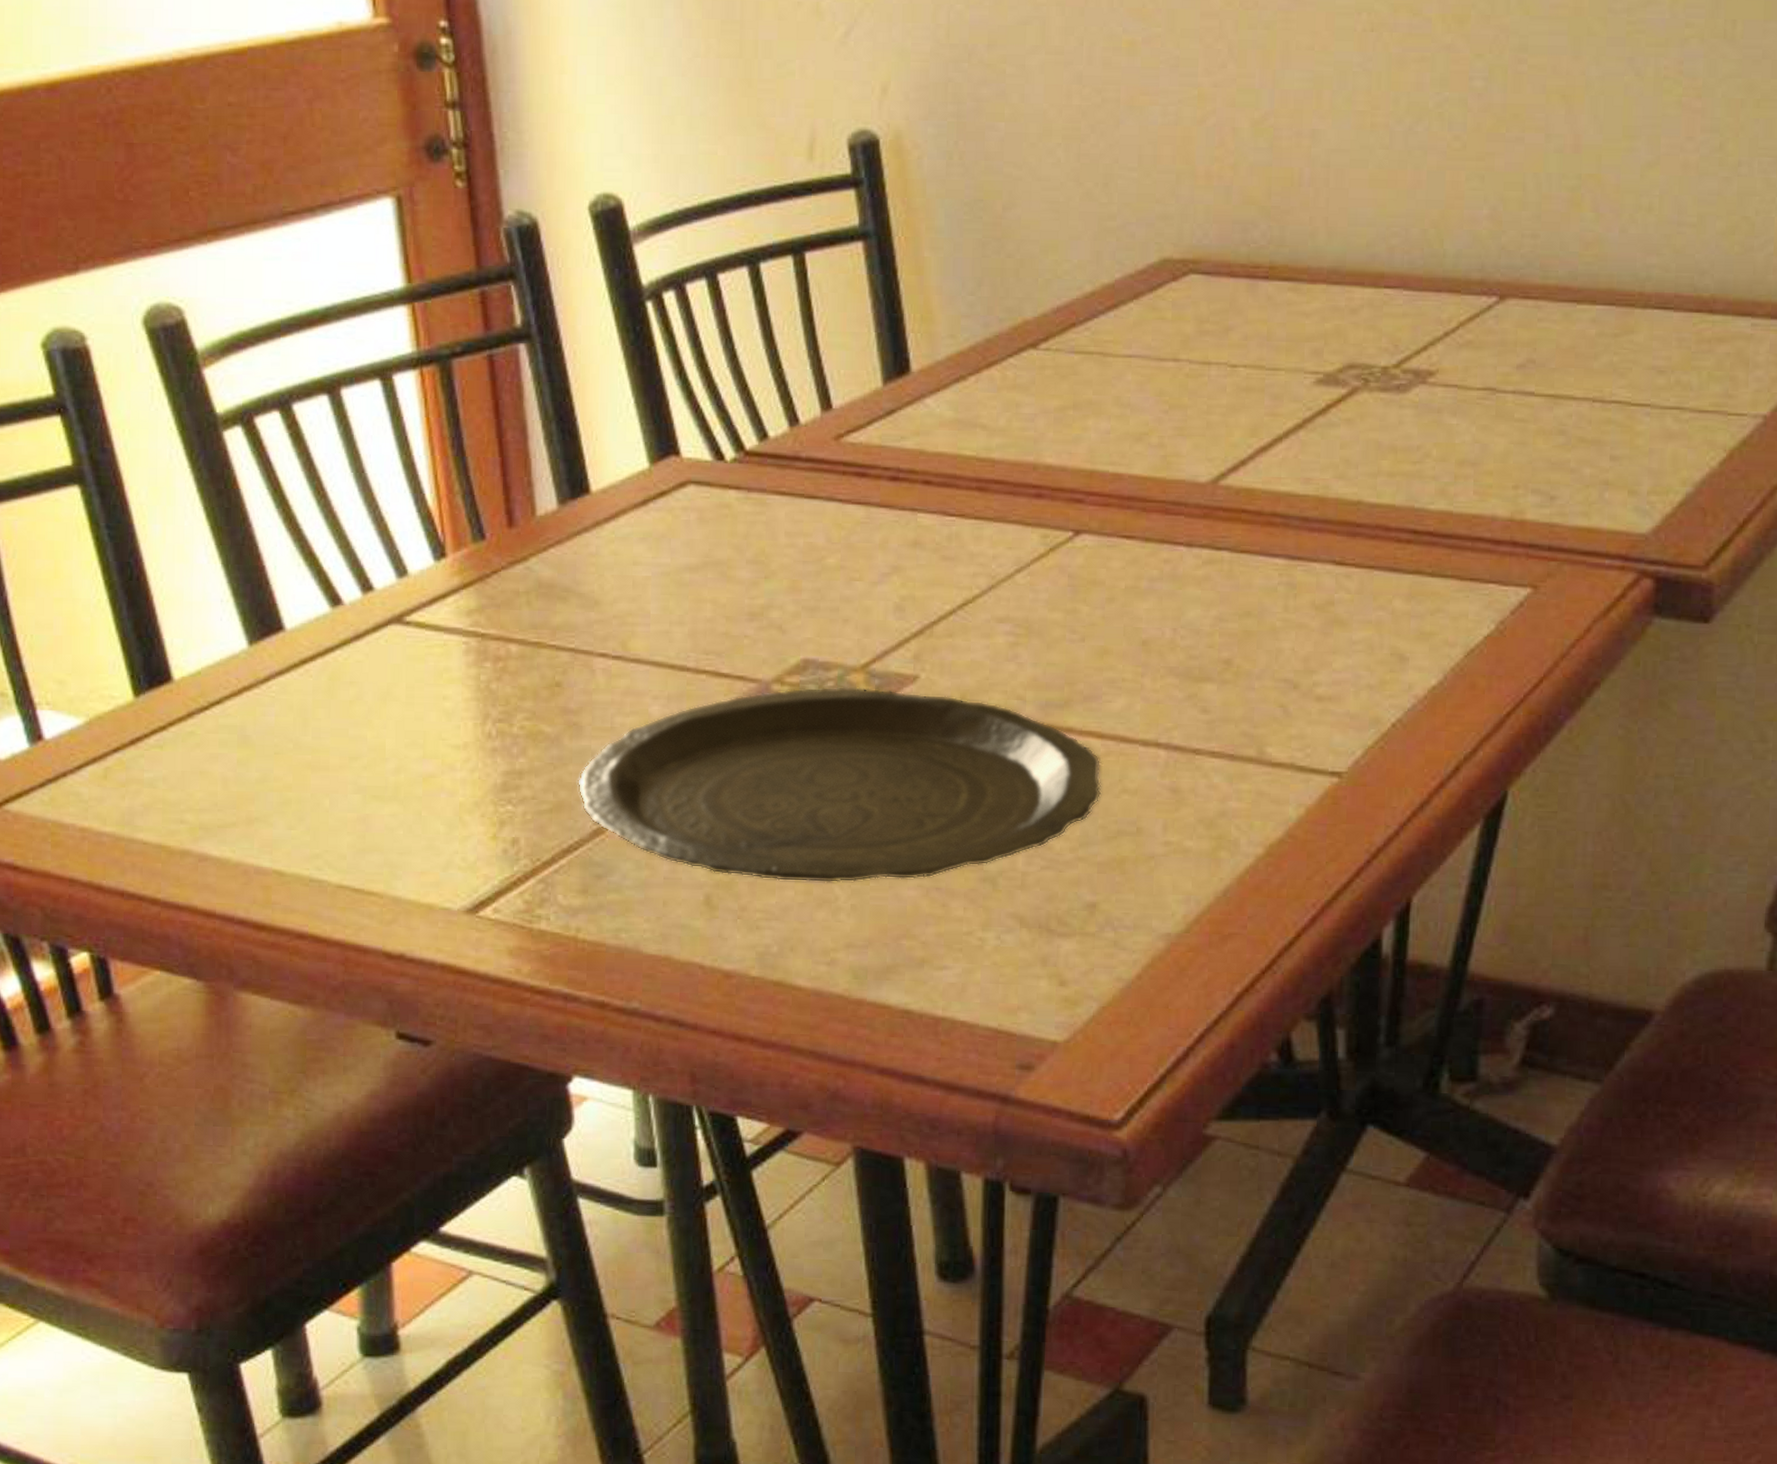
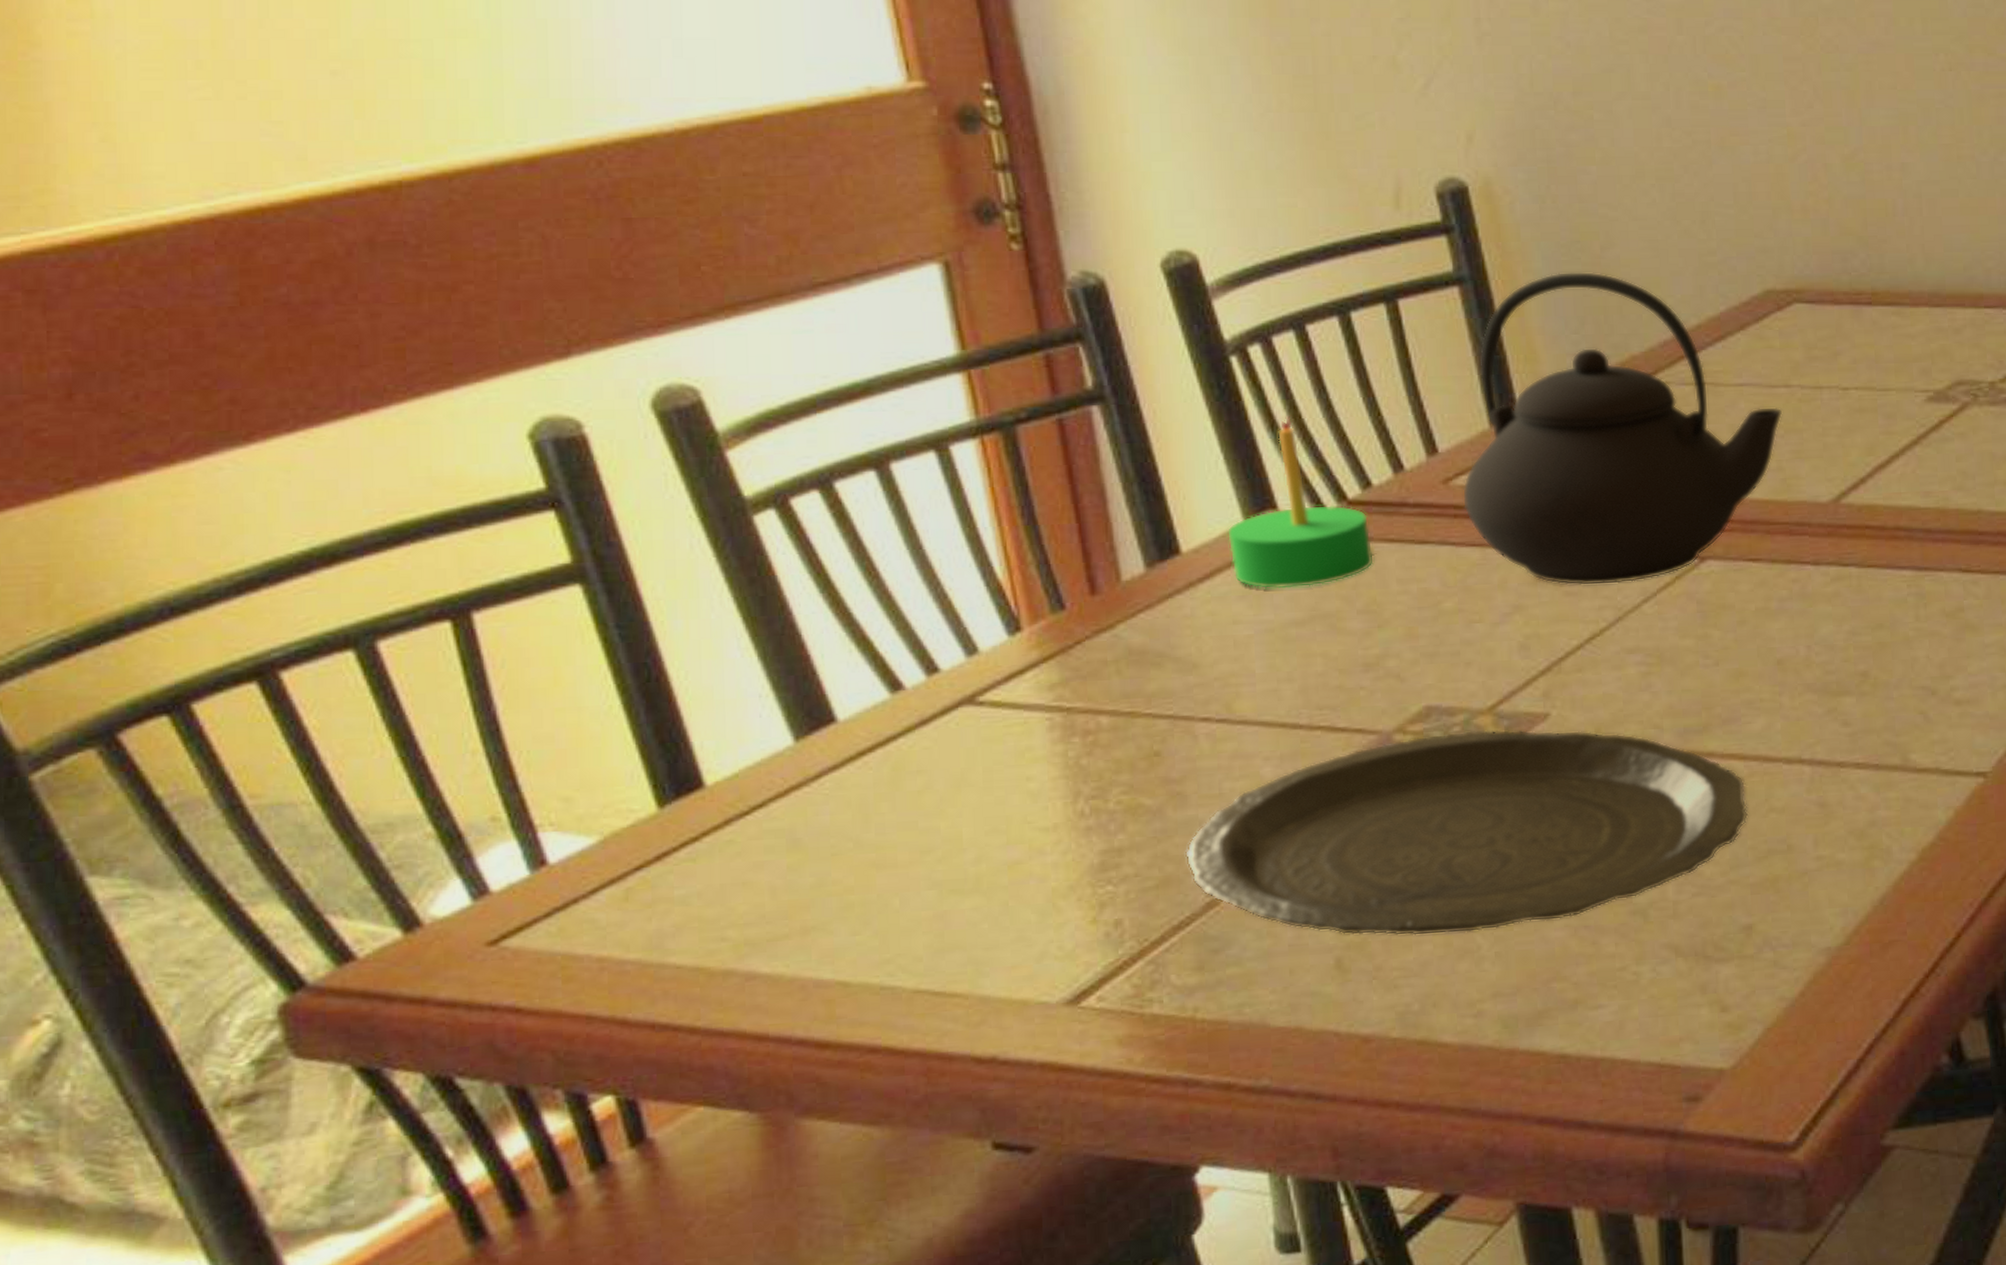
candle: none [632,363,765,534] -> present [1226,415,1374,589]
teapot: none [851,231,1169,552] -> present [1462,271,1783,586]

